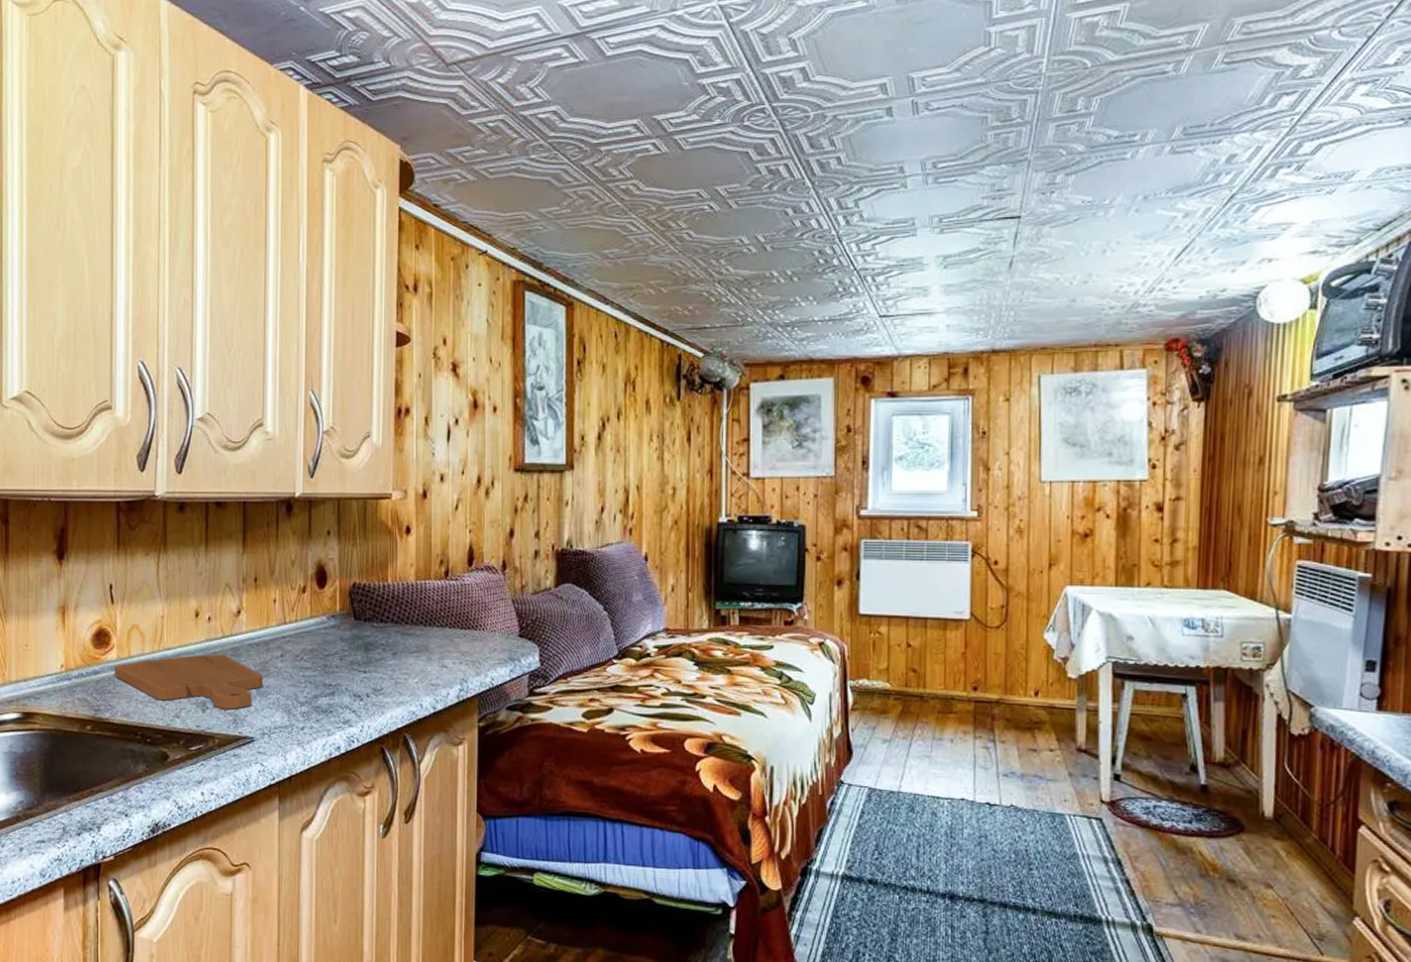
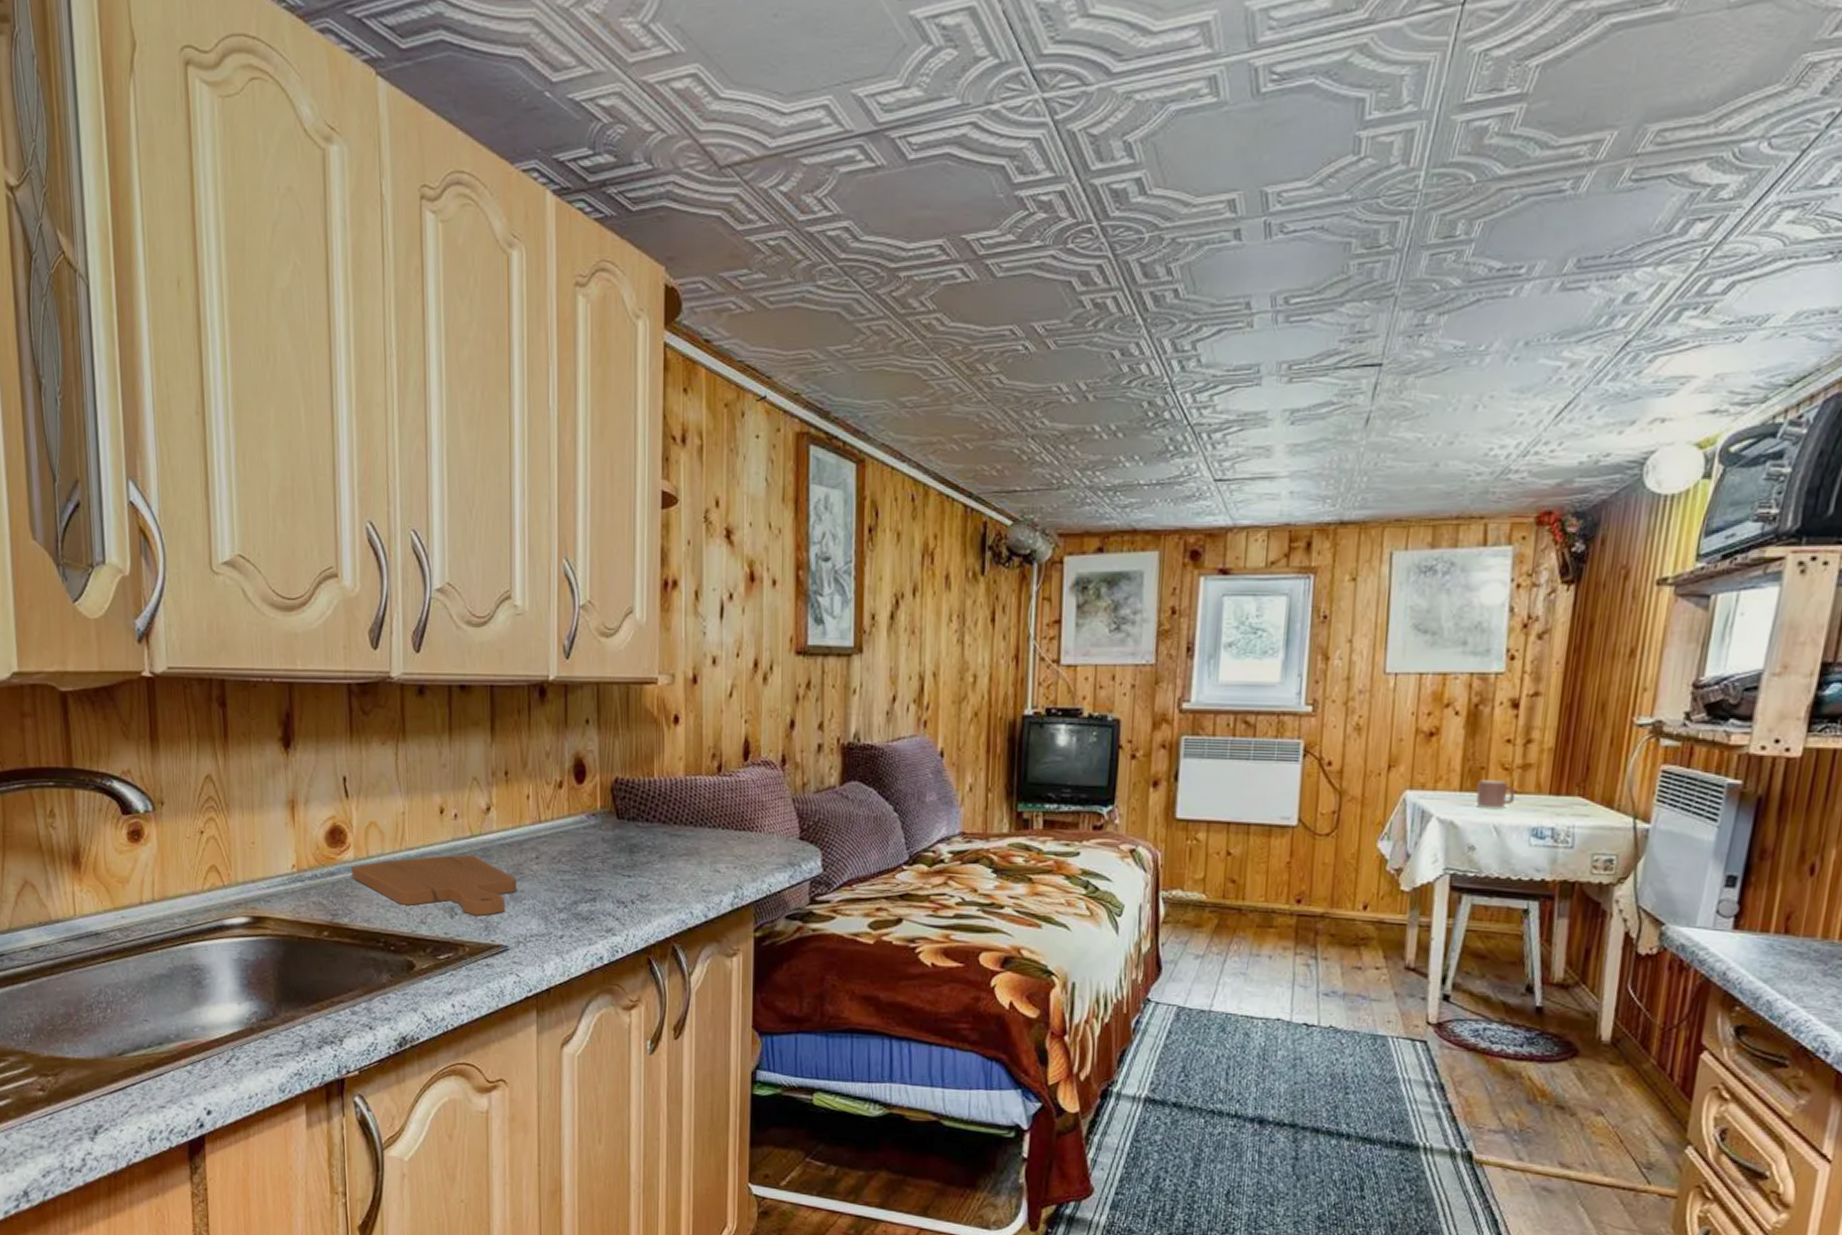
mug: none [1130,576,1167,603] -> present [1475,780,1516,810]

